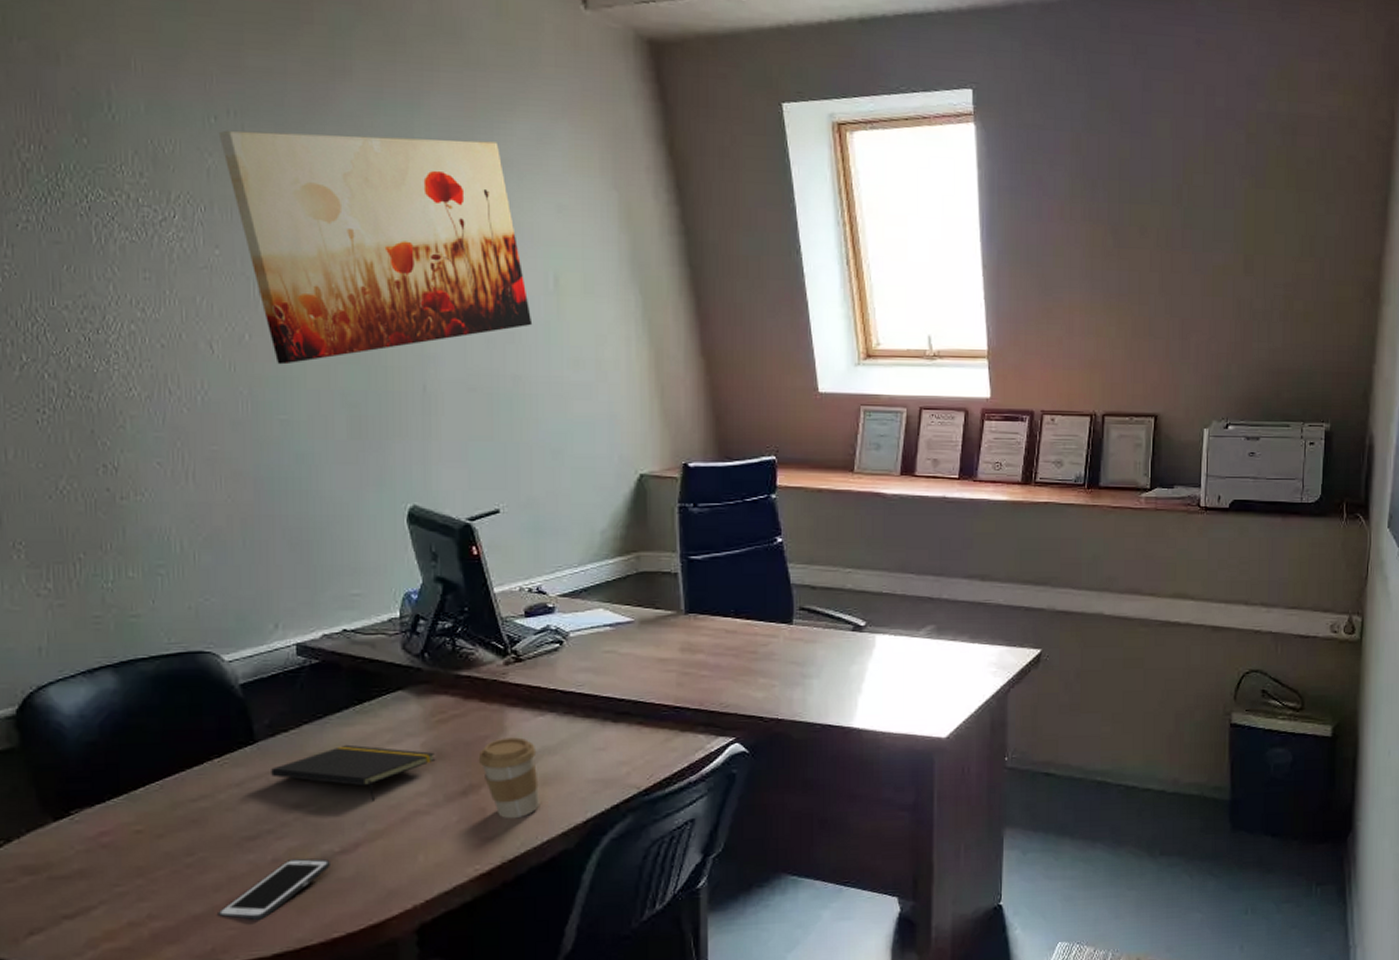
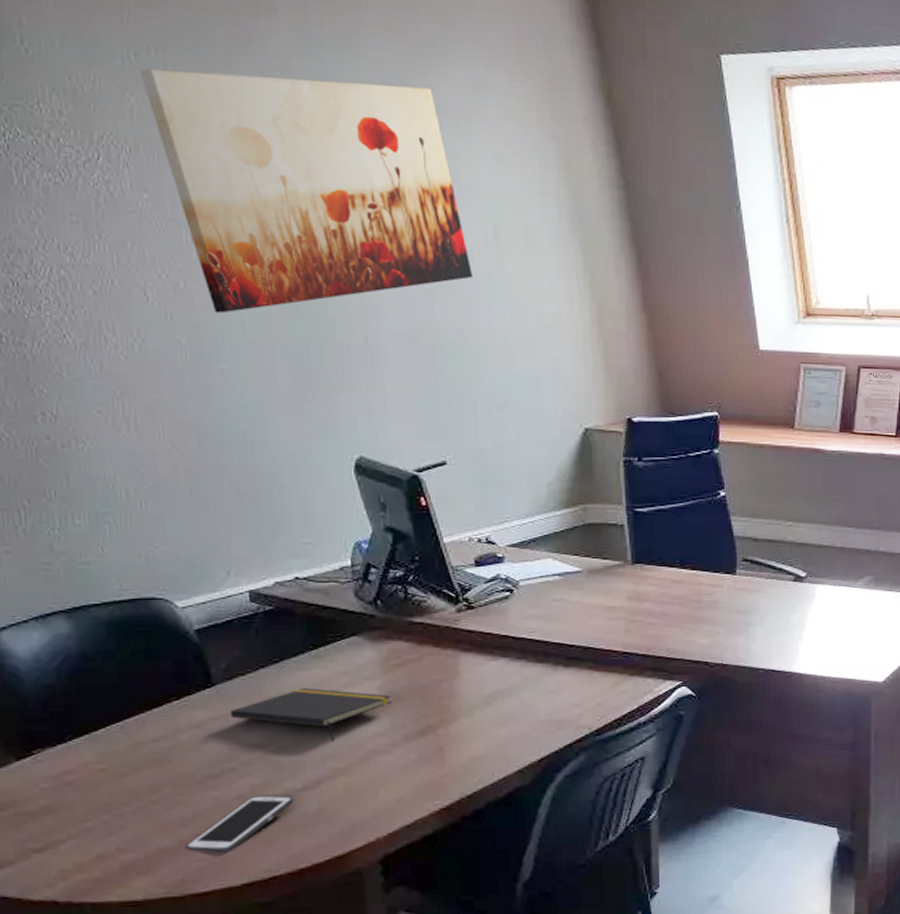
coffee cup: present [478,737,540,819] -> none [434,681,496,758]

